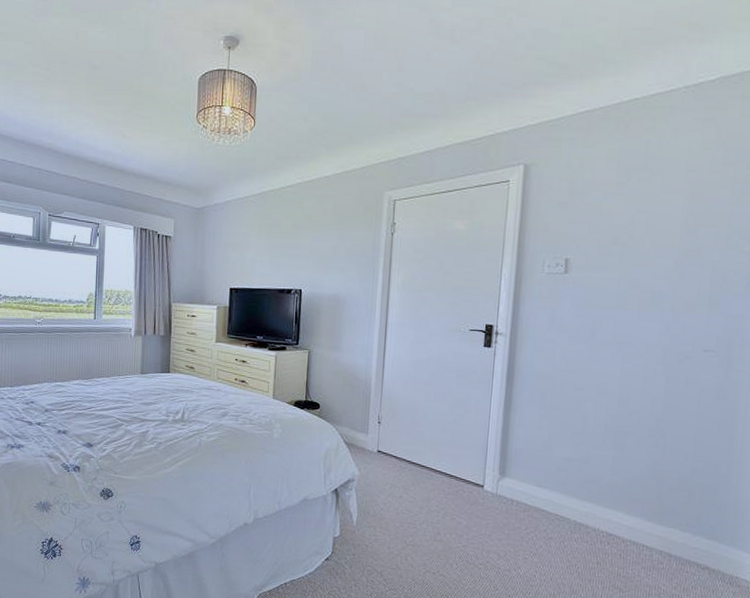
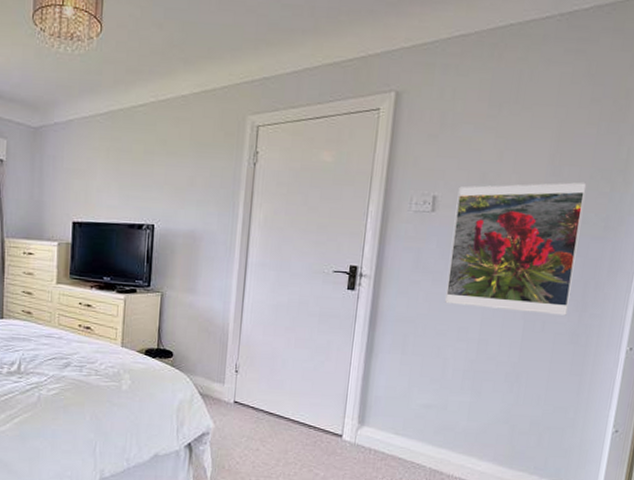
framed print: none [583,242,725,372] -> present [445,181,587,316]

